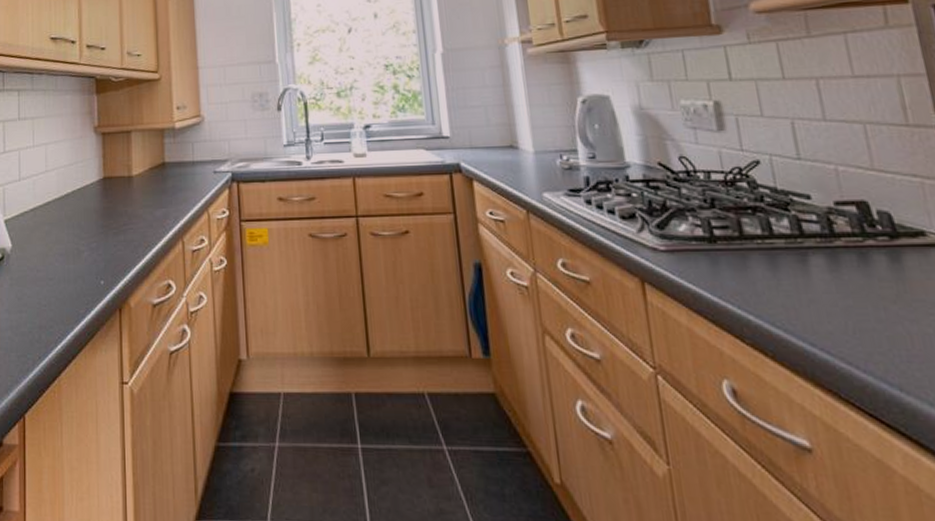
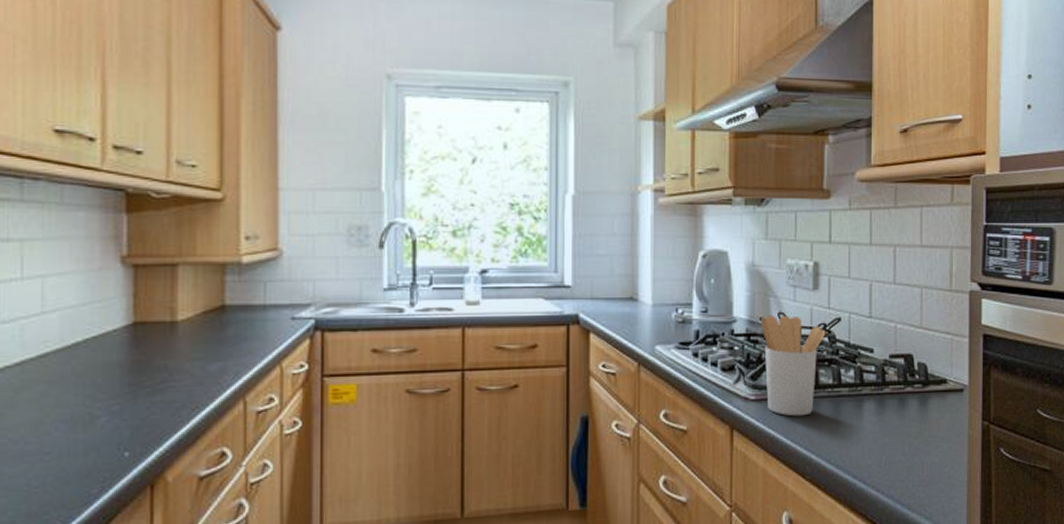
utensil holder: none [659,159,743,271] -> present [761,315,826,417]

